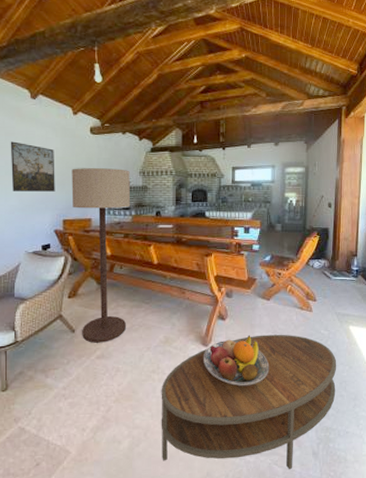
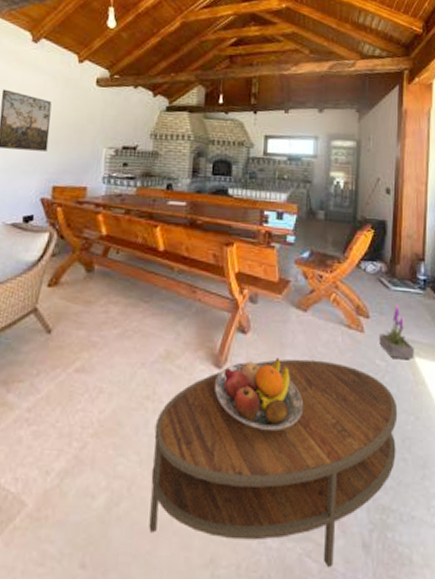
floor lamp: present [71,168,130,343] -> none [59,124,139,351]
potted plant: none [324,289,349,329] -> present [379,304,414,360]

